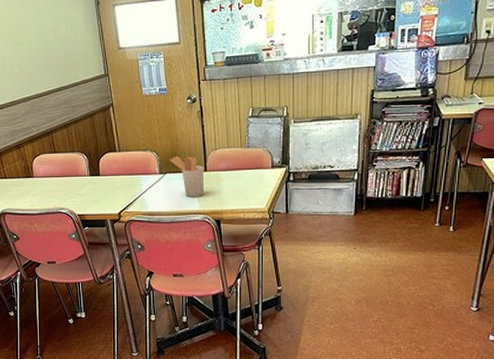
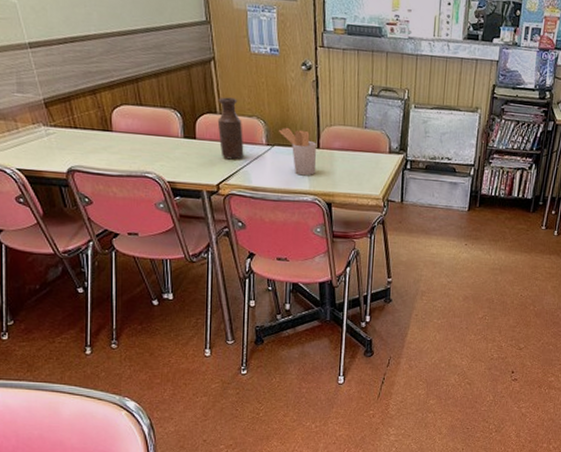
bottle: none [117,136,140,190] -> present [217,97,244,160]

